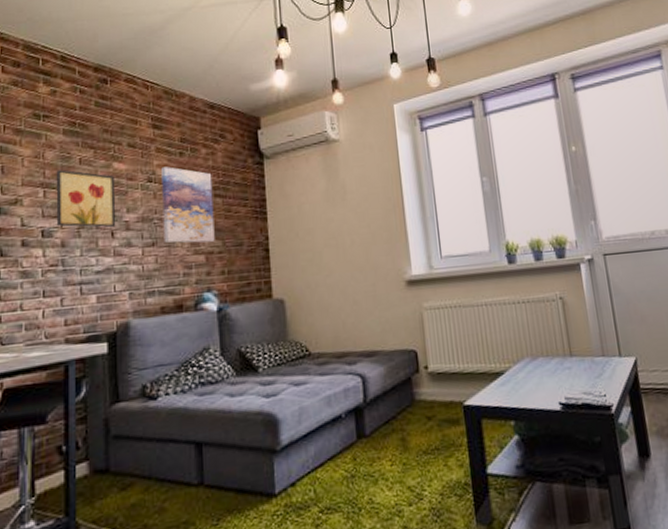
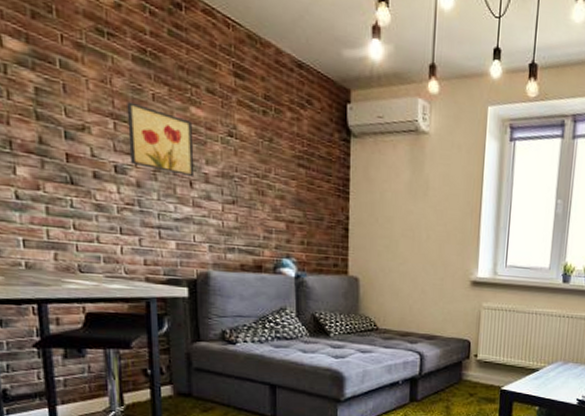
wall art: present [161,167,215,243] -> none [243,123,296,212]

